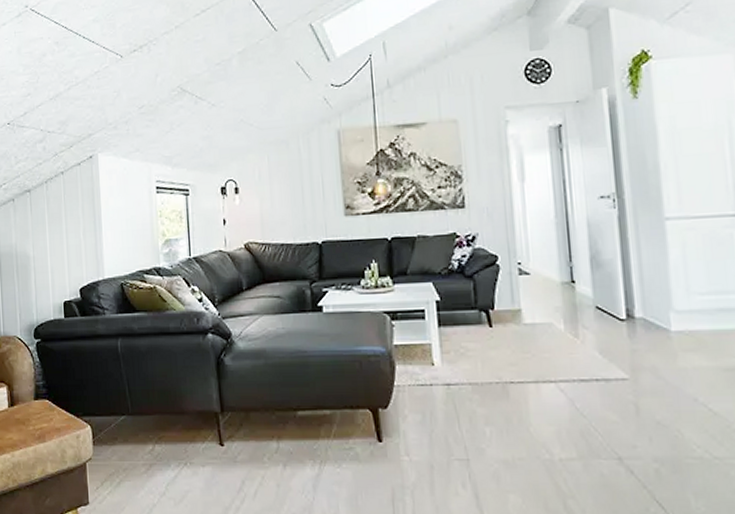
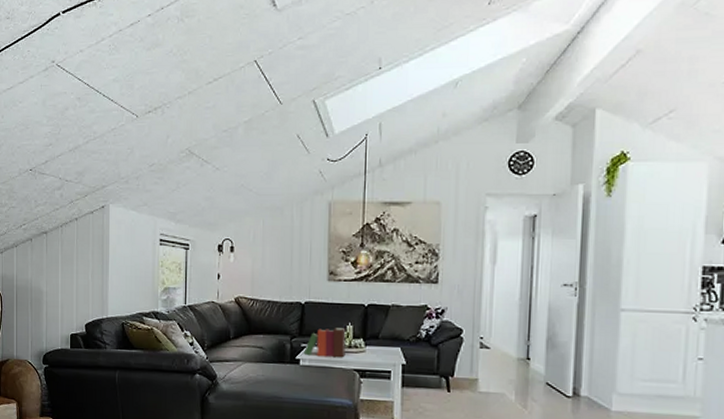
books: none [325,266,372,302] -> present [303,328,346,358]

